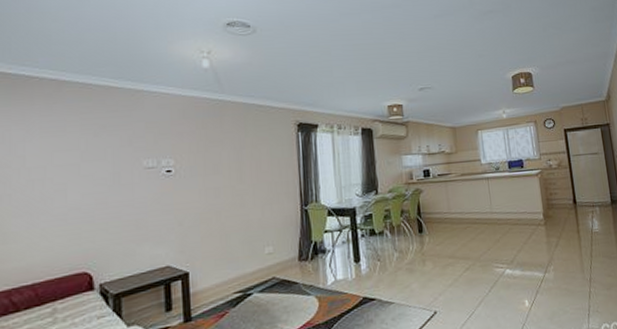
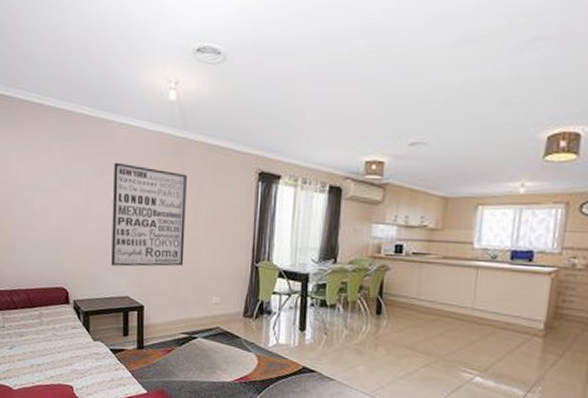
wall art: none [145,129,231,236] -> present [110,162,187,267]

